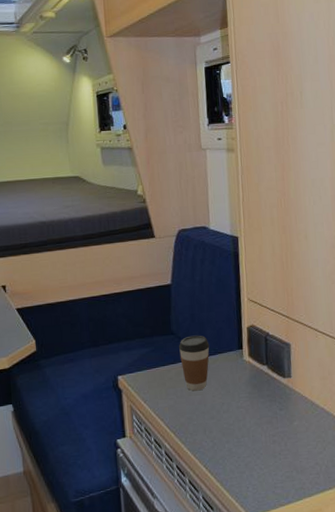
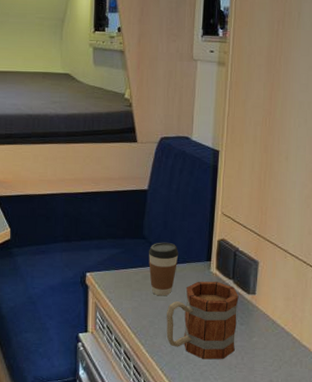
mug: none [203,369,277,450] -> present [166,281,239,360]

